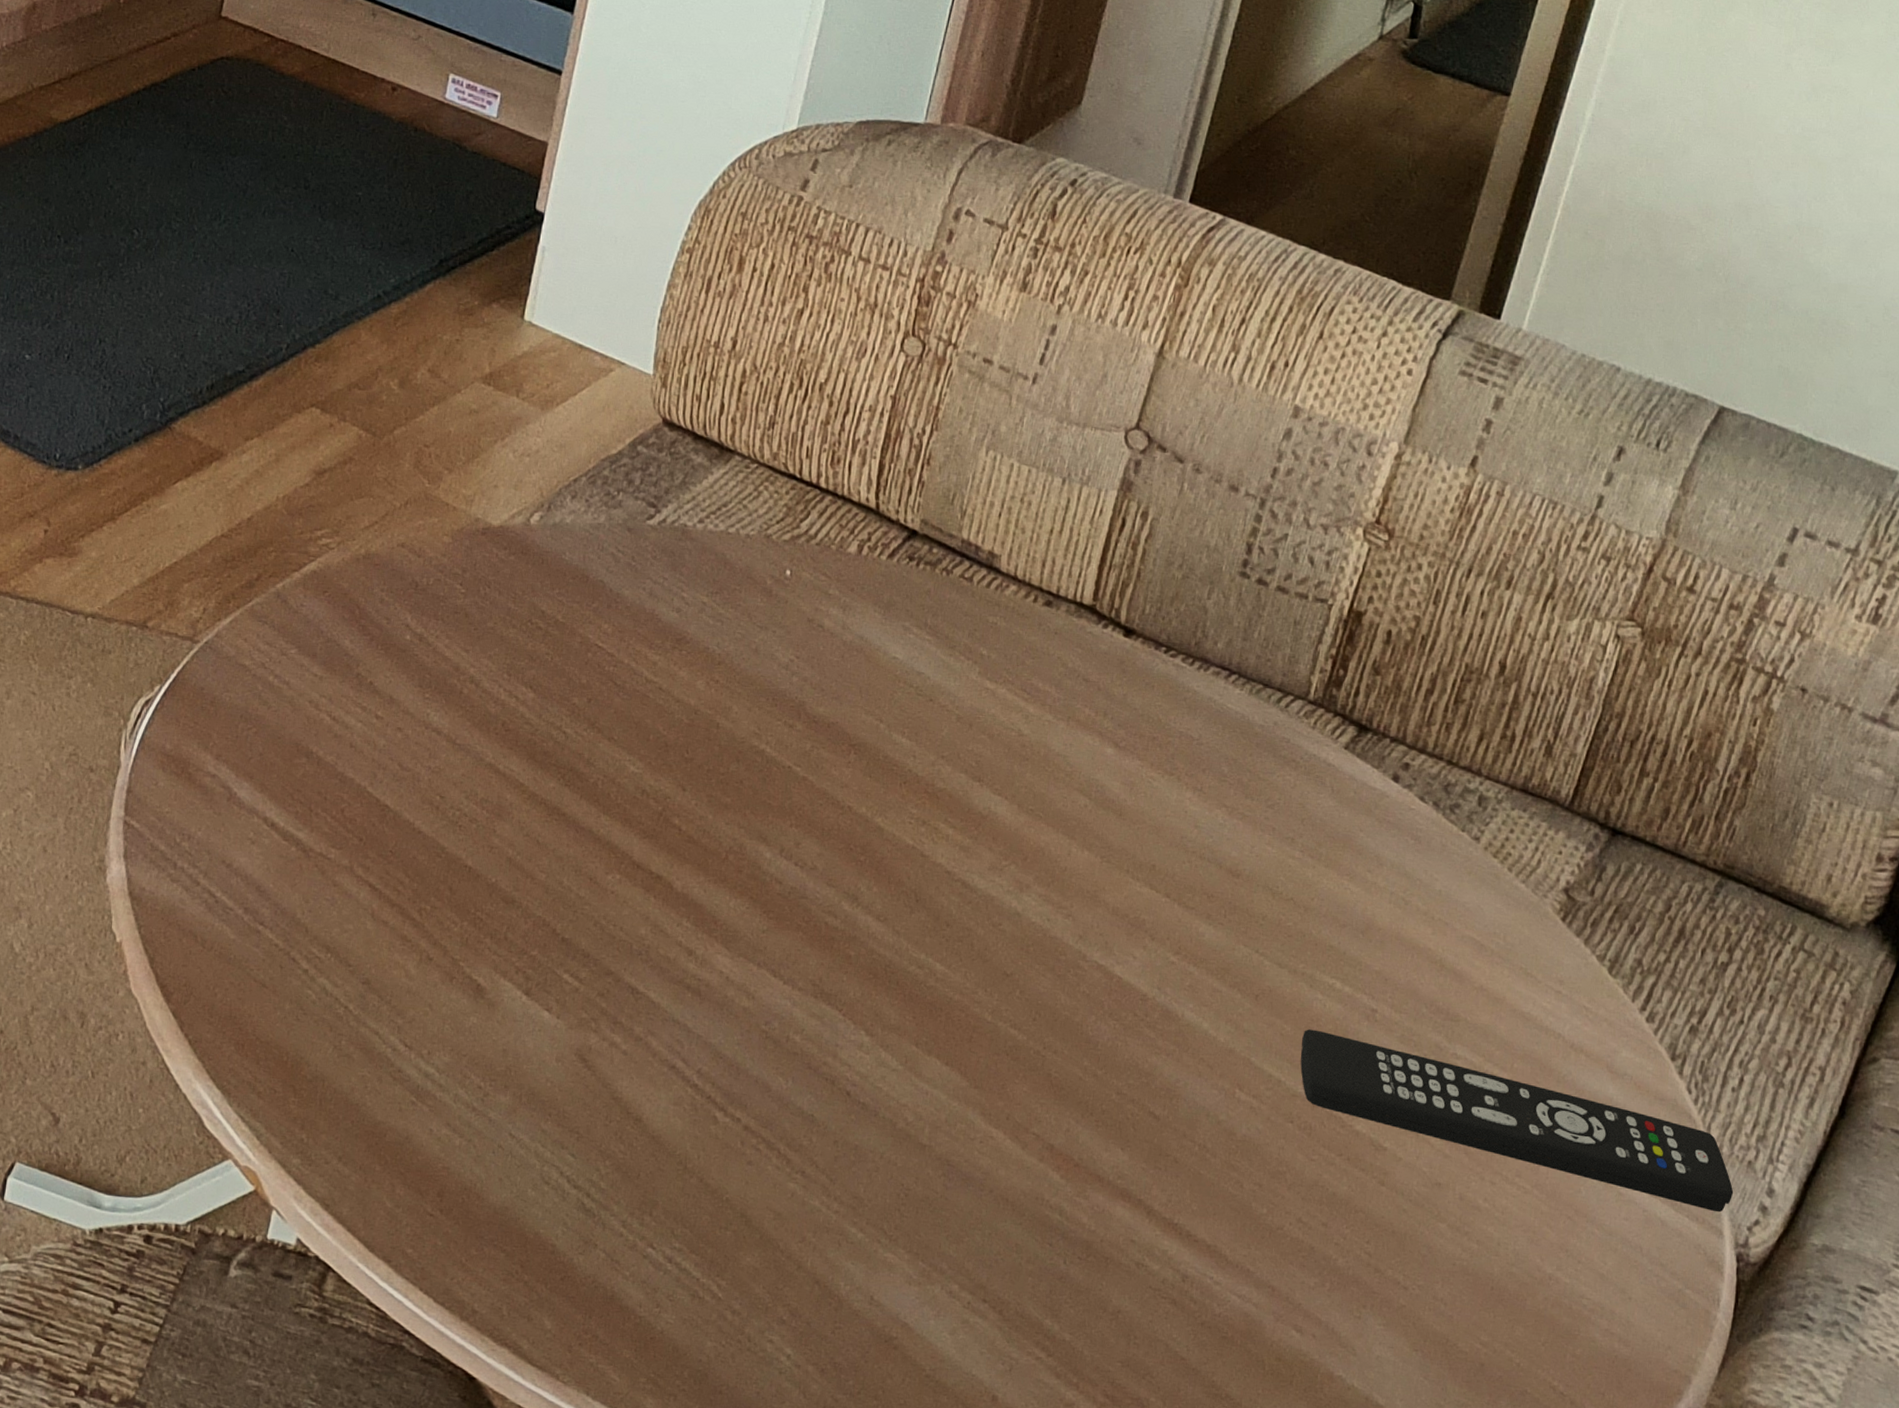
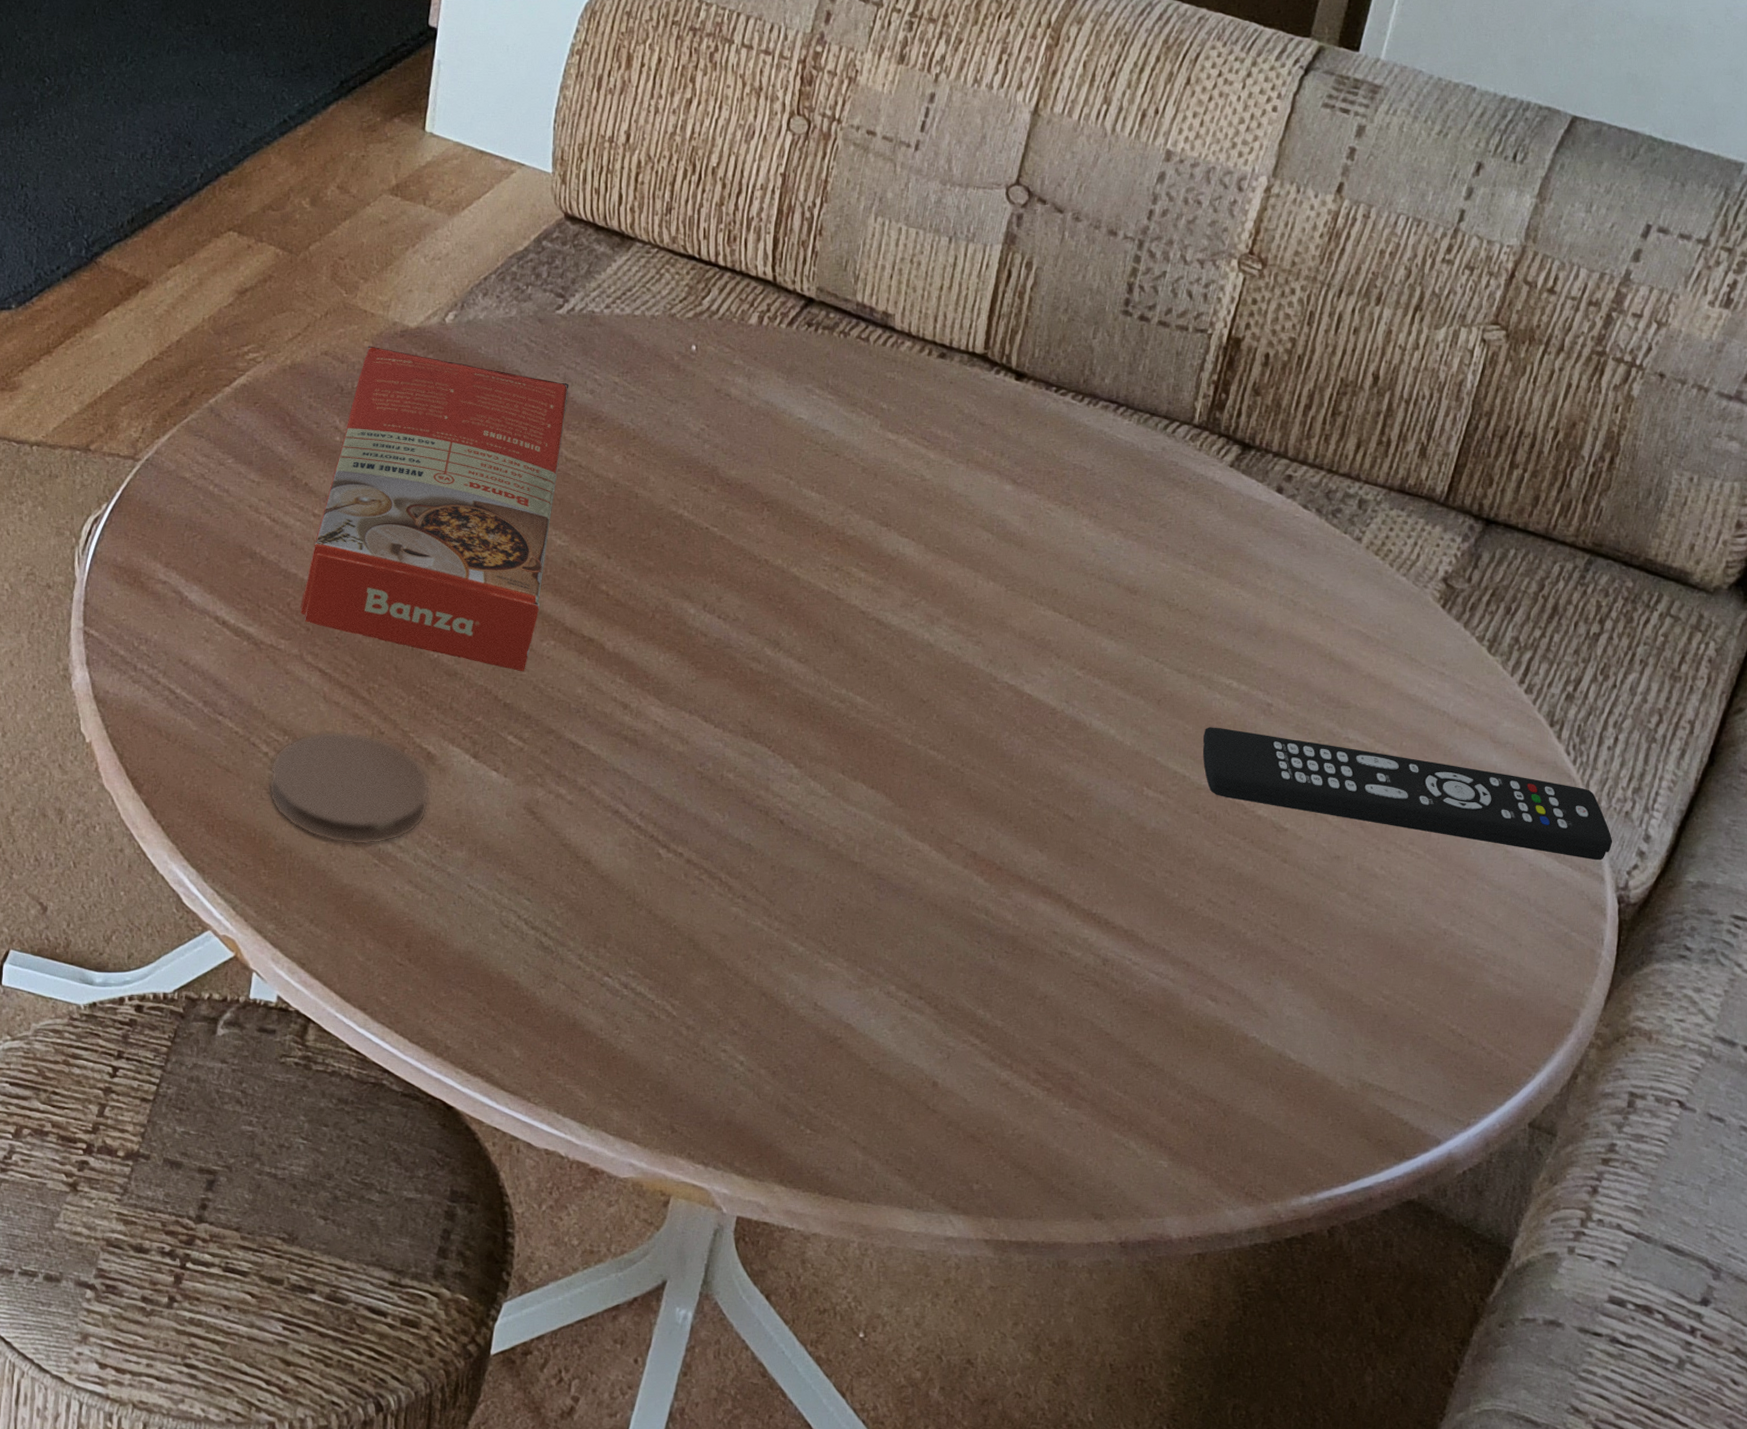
coaster: none [305,952,478,1081] -> present [268,731,431,845]
macaroni box: none [354,541,655,906] -> present [301,346,569,672]

